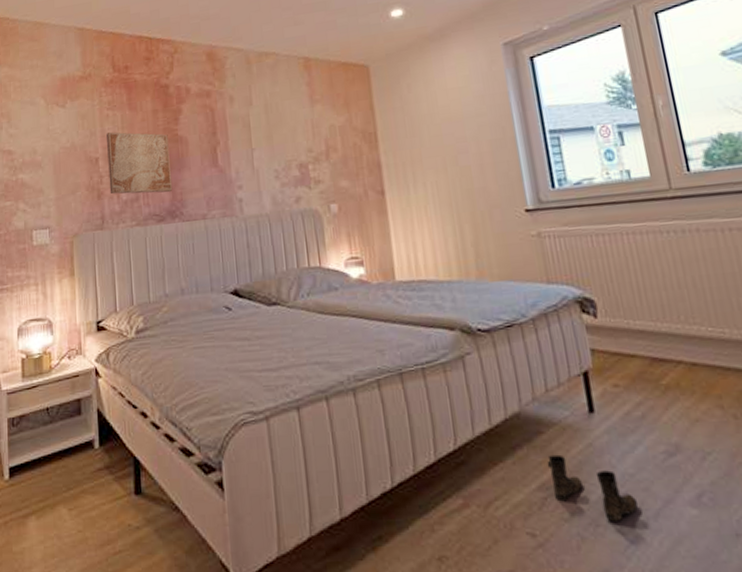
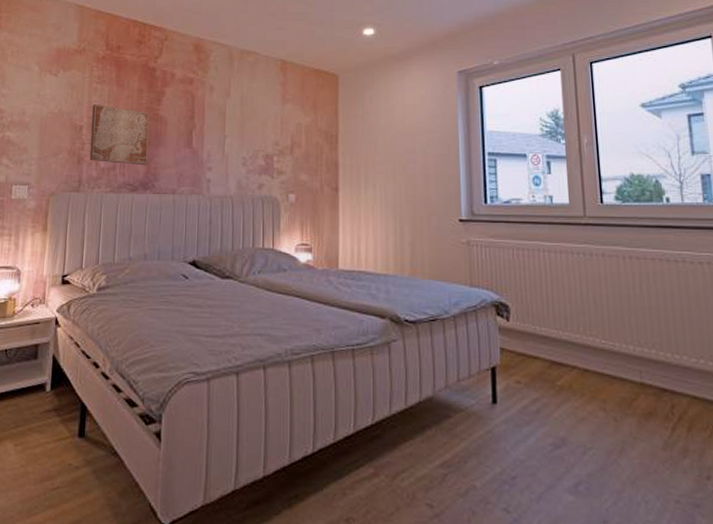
boots: present [547,454,639,522] -> none [451,437,525,501]

